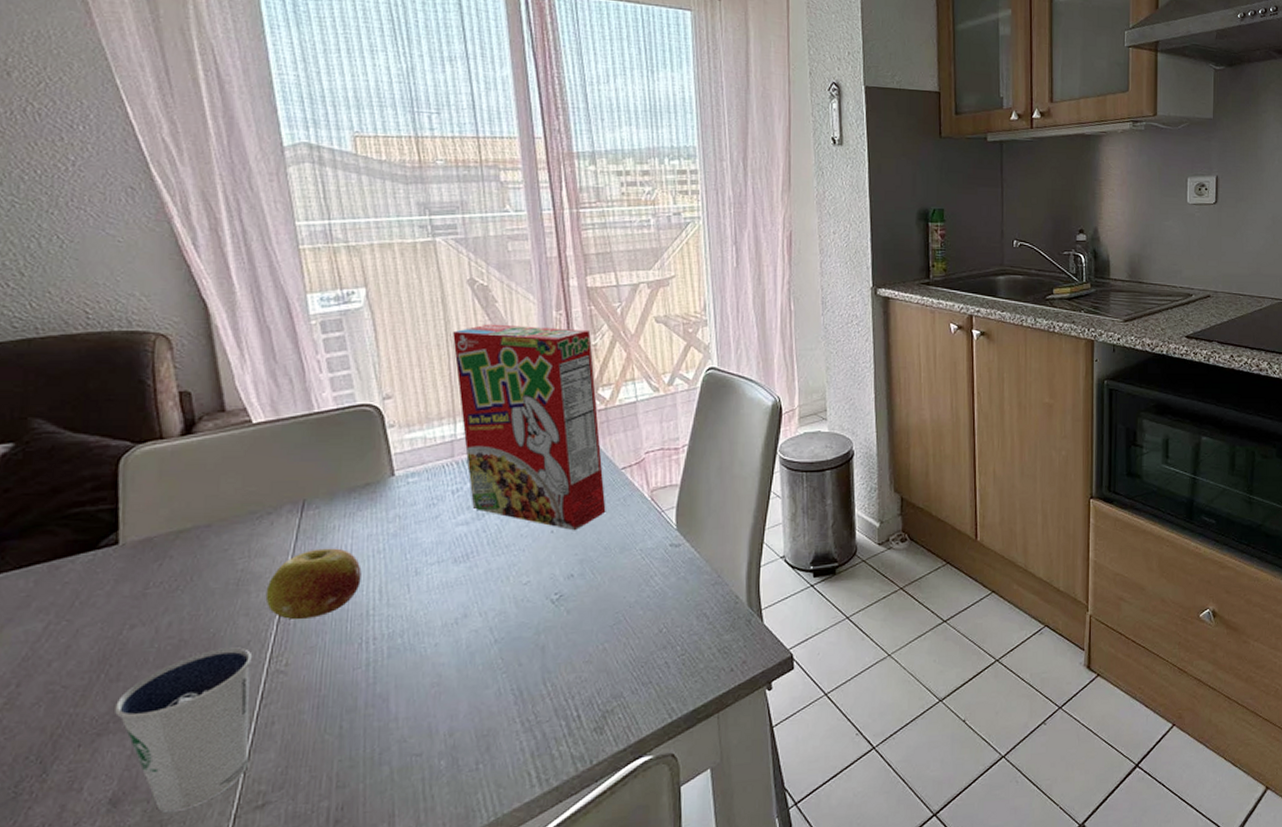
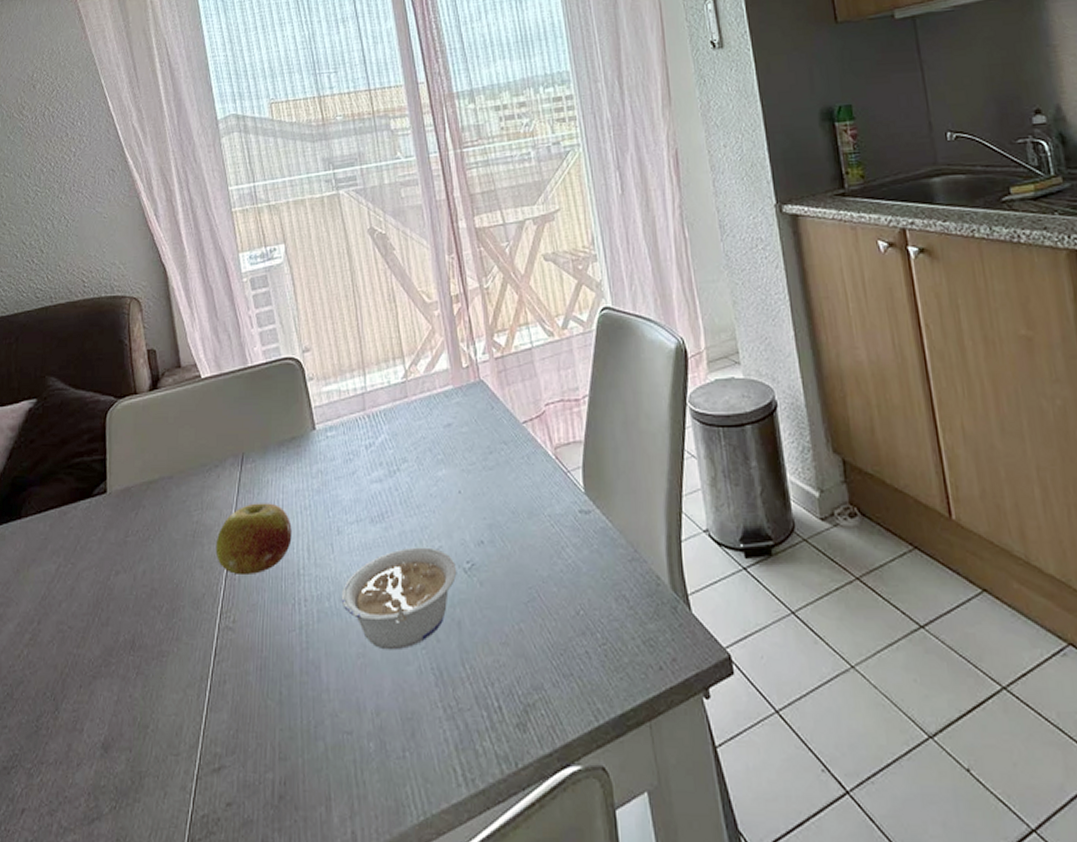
dixie cup: present [115,647,253,812] -> none [106,600,207,764]
legume: none [416,582,544,678] -> present [341,547,457,650]
cereal box: present [453,324,606,531] -> none [358,271,511,492]

